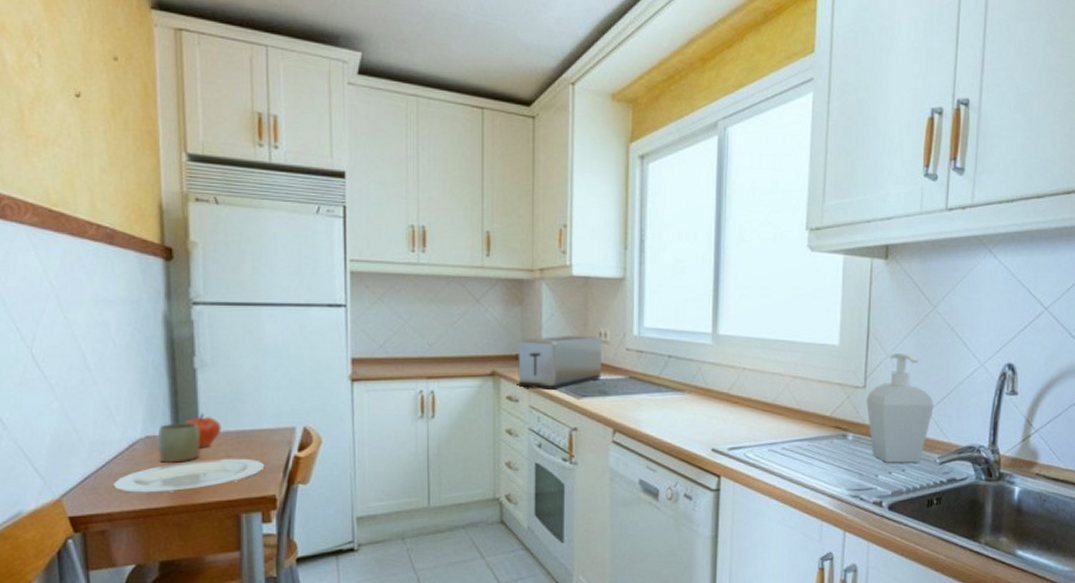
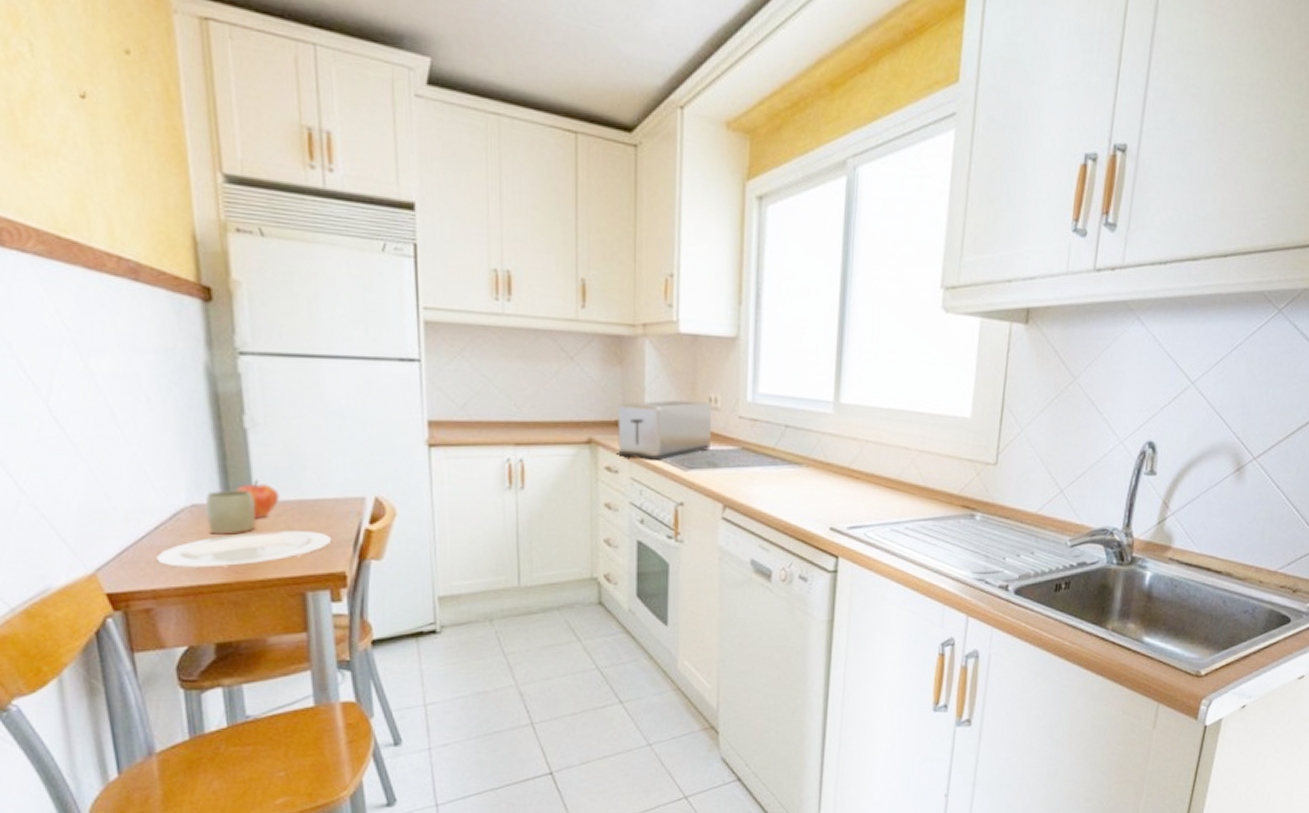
soap bottle: present [866,354,934,463] -> none [997,428,1068,545]

